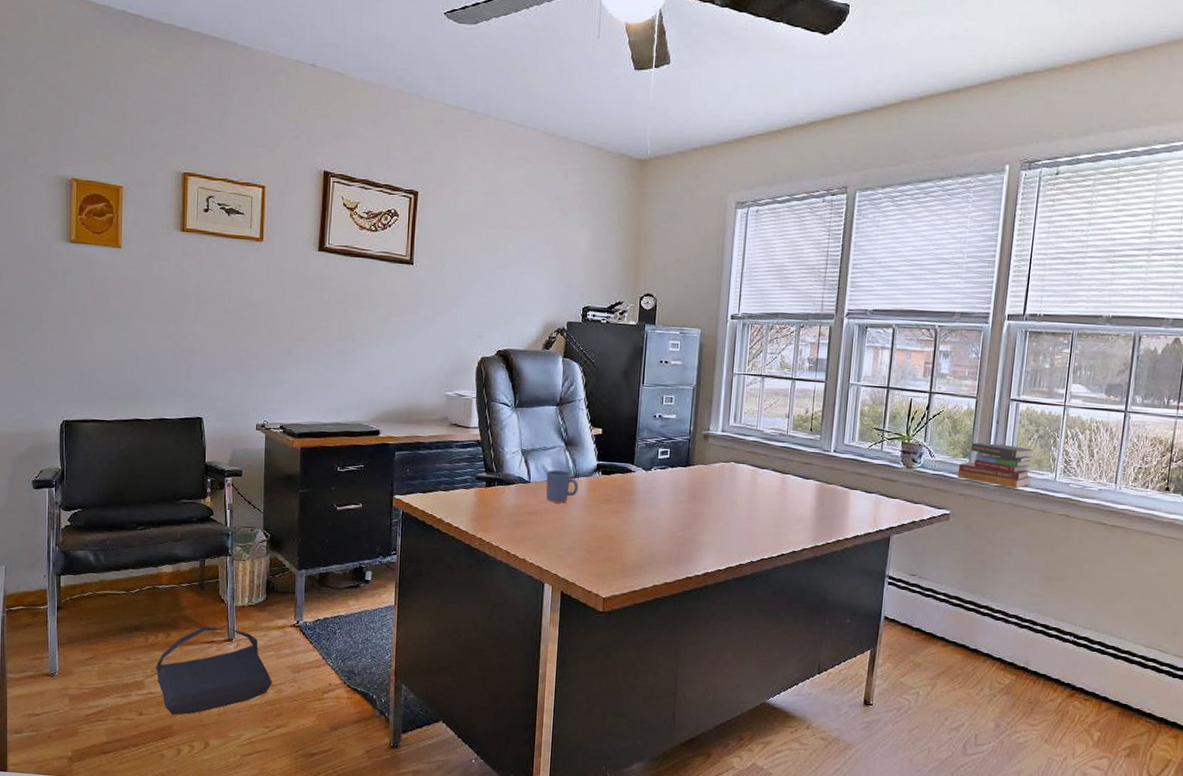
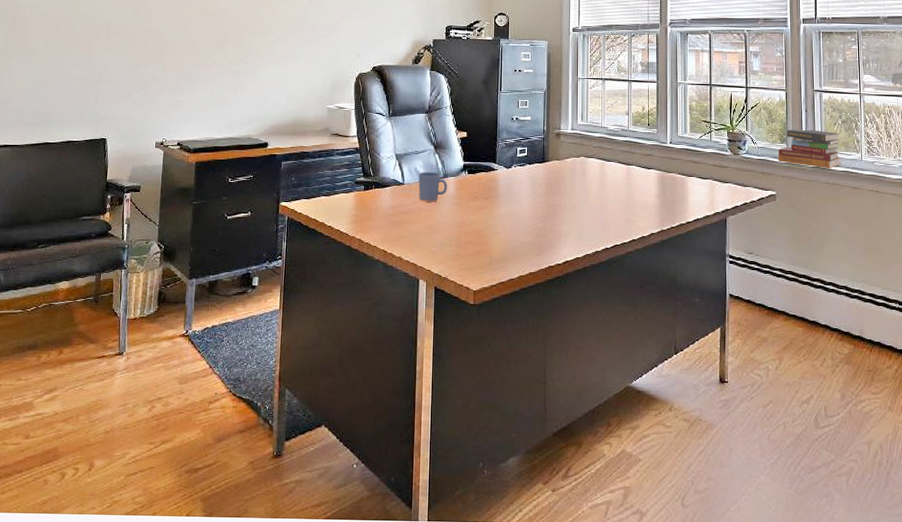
bag: present [155,626,272,716] -> none [45,341,160,437]

